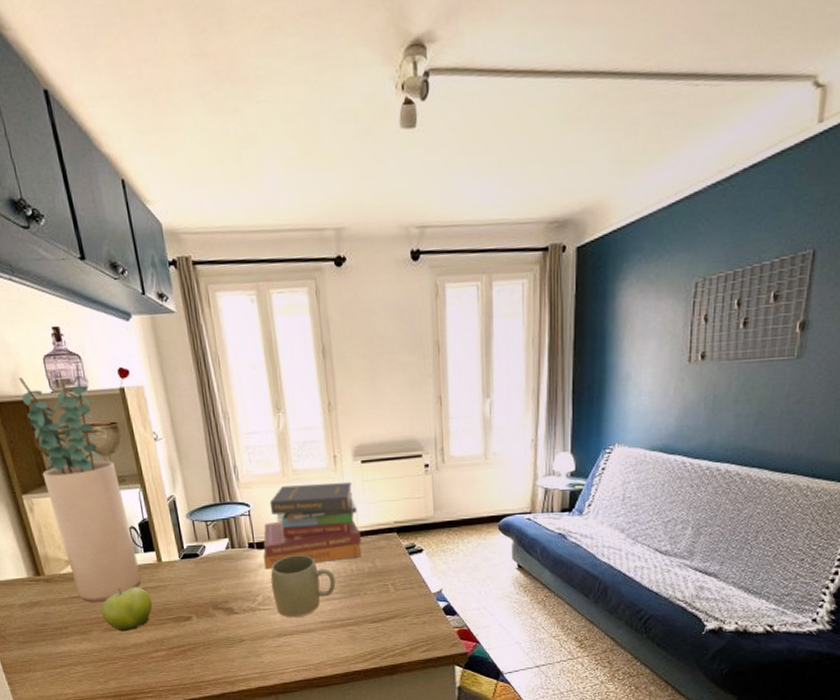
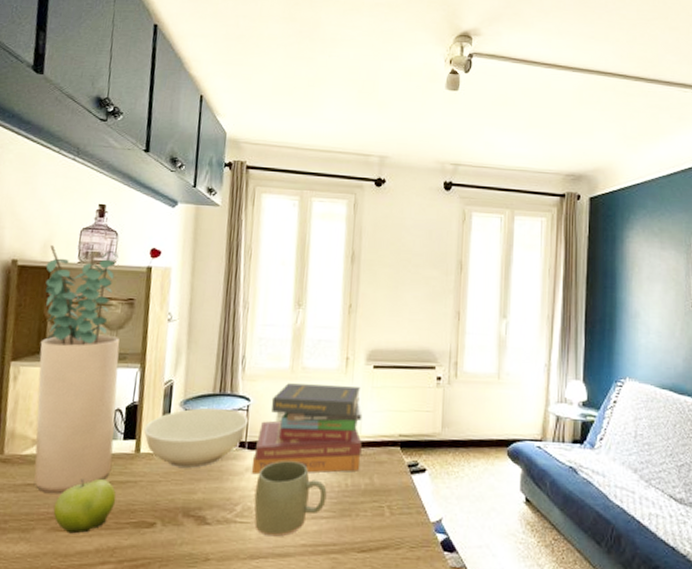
bowl: none [159,515,253,570] -> present [143,407,249,468]

